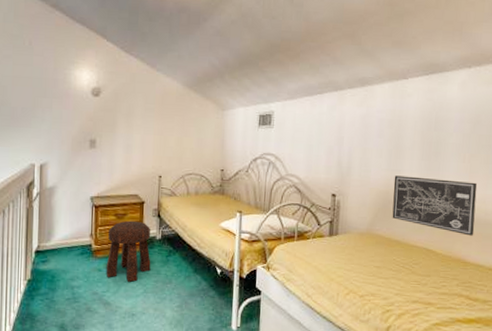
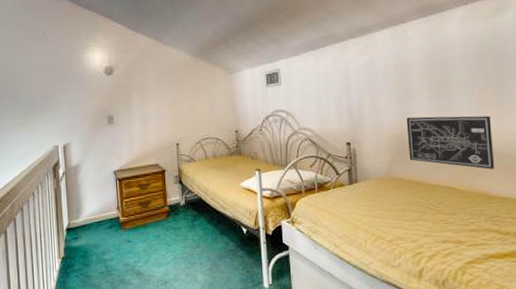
stool: present [106,220,151,282] -> none [134,189,178,250]

